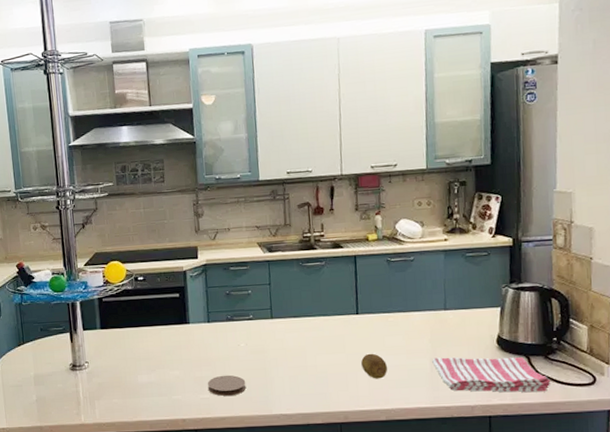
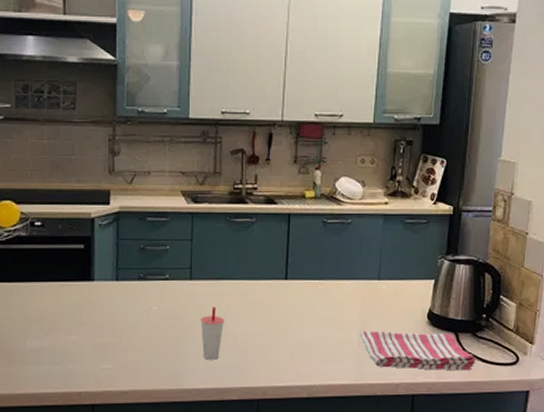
coaster: present [207,375,246,397] -> none [110,342,156,368]
cup: none [283,341,305,389] -> present [201,307,225,360]
fruit: present [361,353,388,379] -> none [286,323,314,352]

